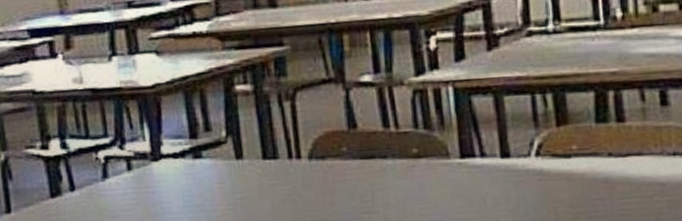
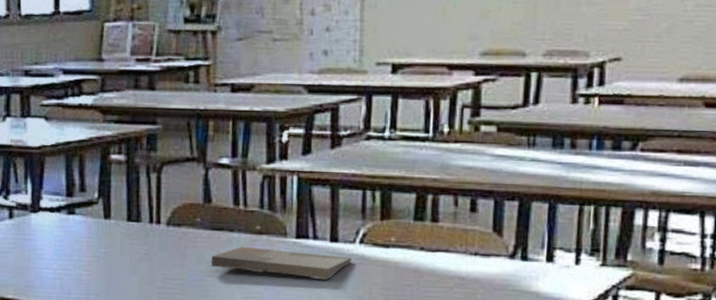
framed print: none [364,173,529,203] -> present [211,246,352,280]

